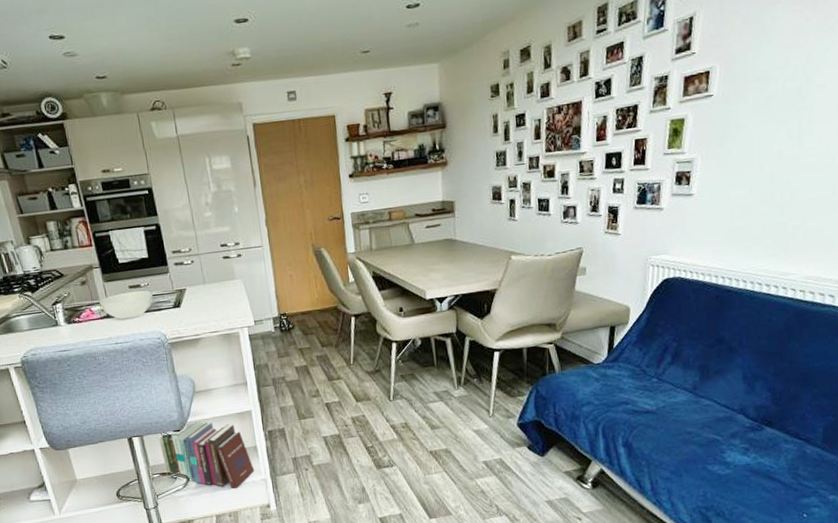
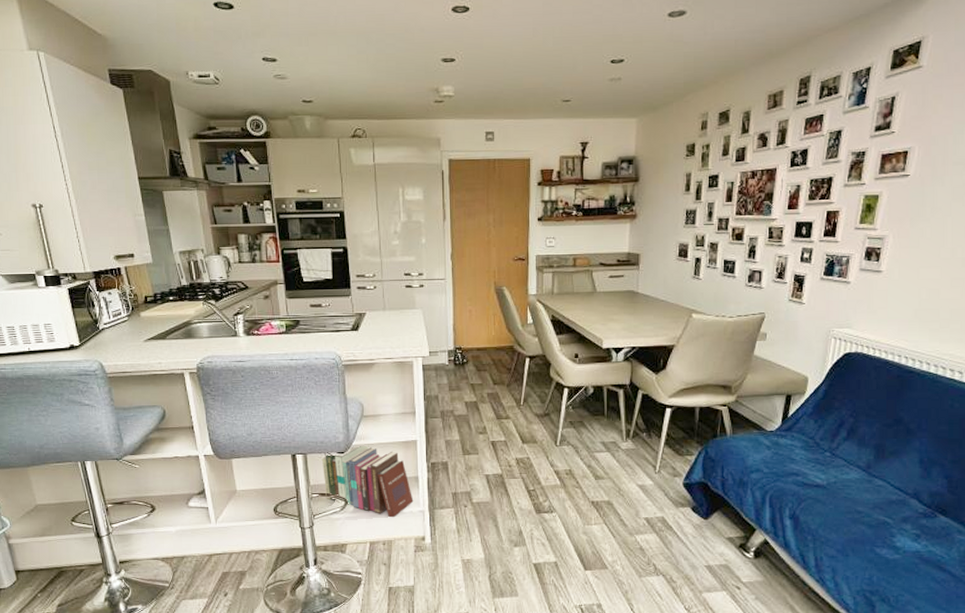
bowl: present [99,290,154,320] -> none [279,310,333,337]

